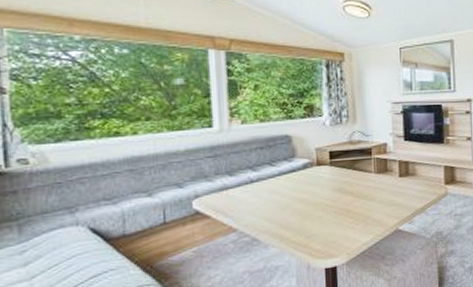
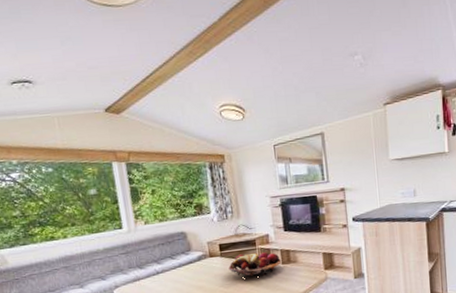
fruit basket: none [338,163,398,189] -> present [228,252,281,276]

